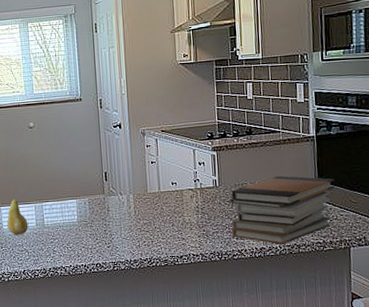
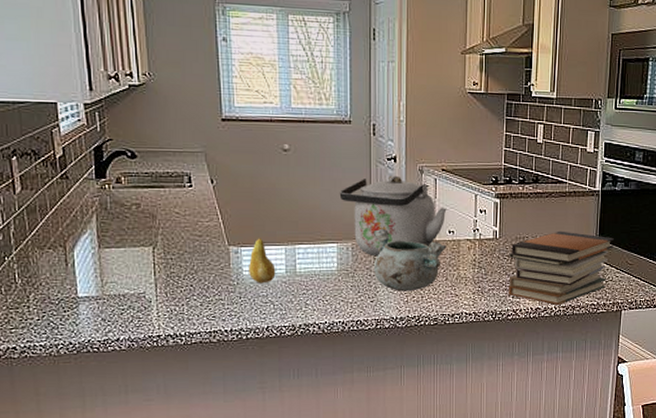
kettle: none [75,139,169,209] -> present [339,175,447,257]
decorative bowl: none [105,184,171,238] -> present [373,228,447,292]

